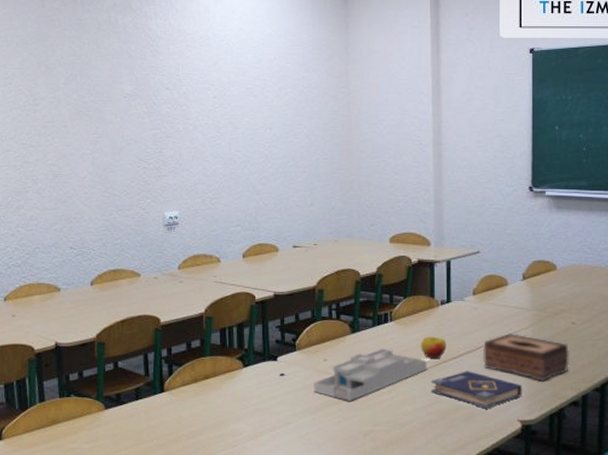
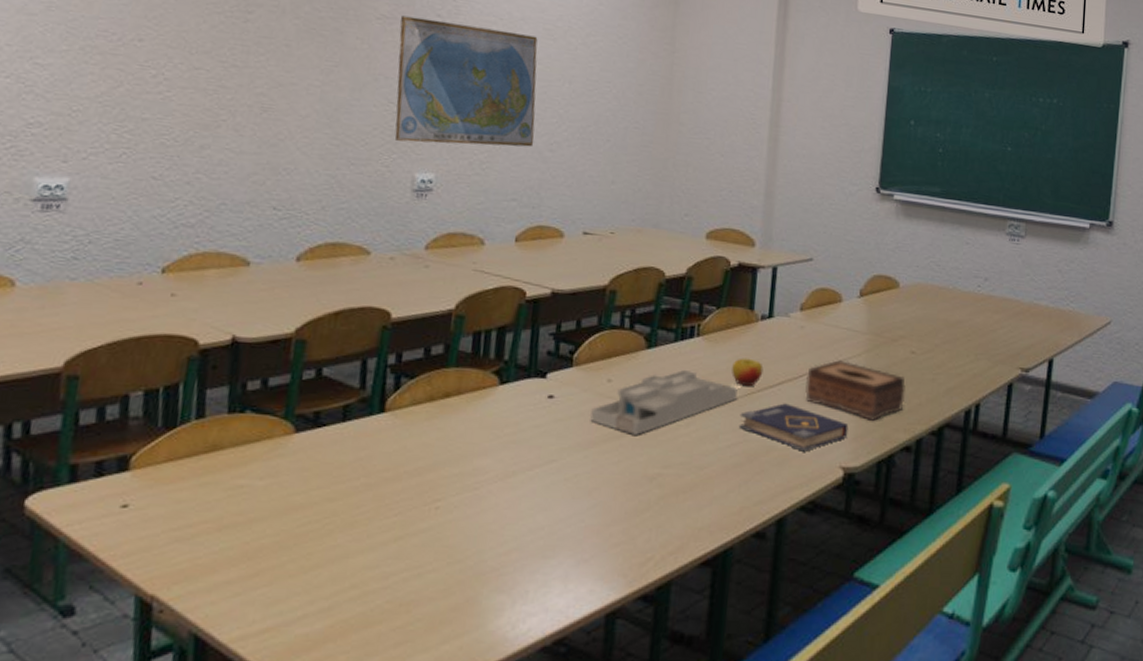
world map: none [140,92,248,189] -> present [394,15,538,147]

